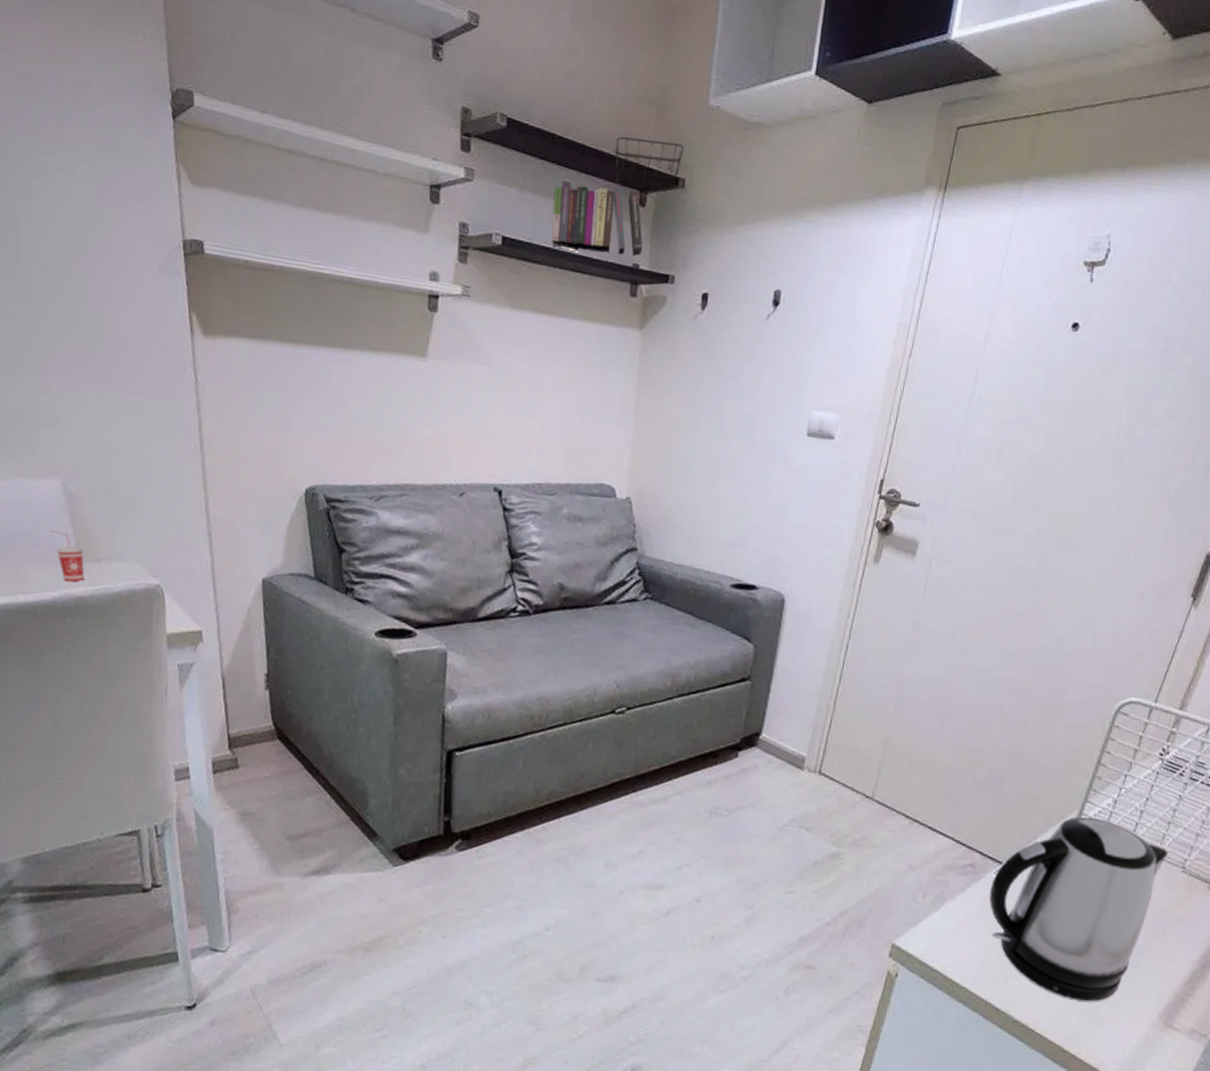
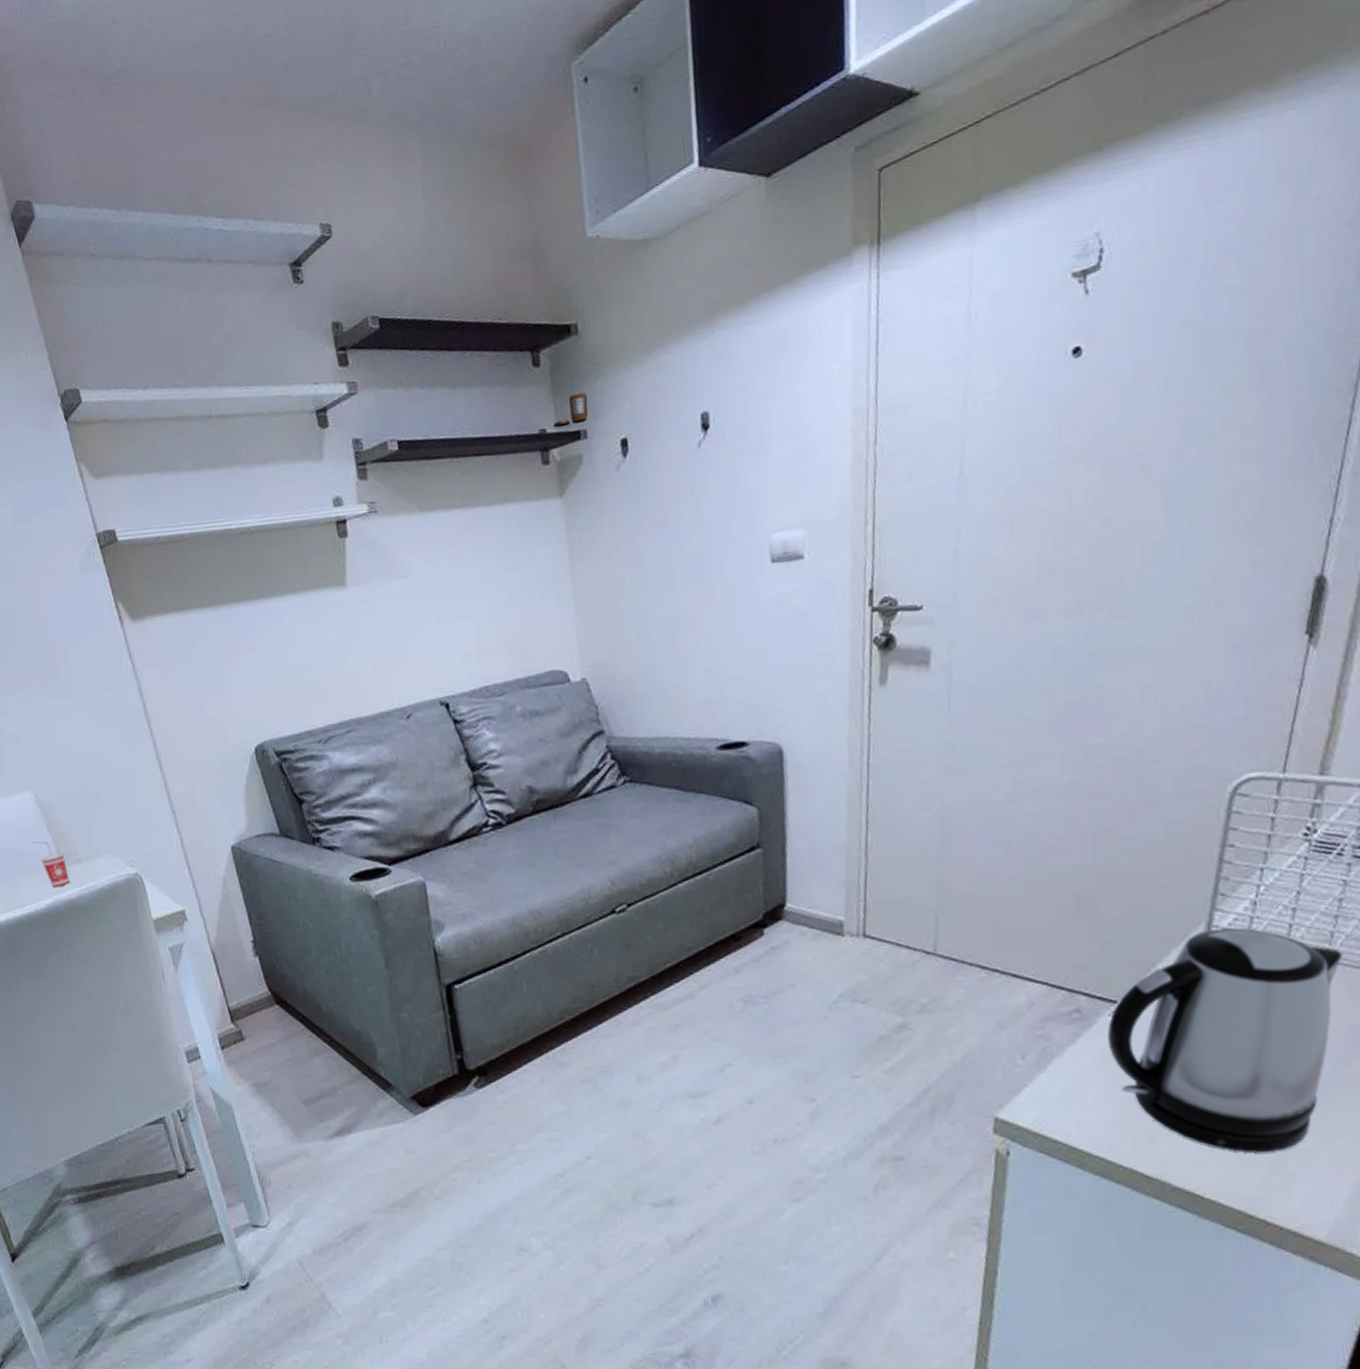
books: present [551,181,643,257] -> none [441,351,547,437]
basket: present [615,136,684,191] -> none [495,288,570,352]
candle: none [646,241,681,269] -> present [553,393,588,428]

